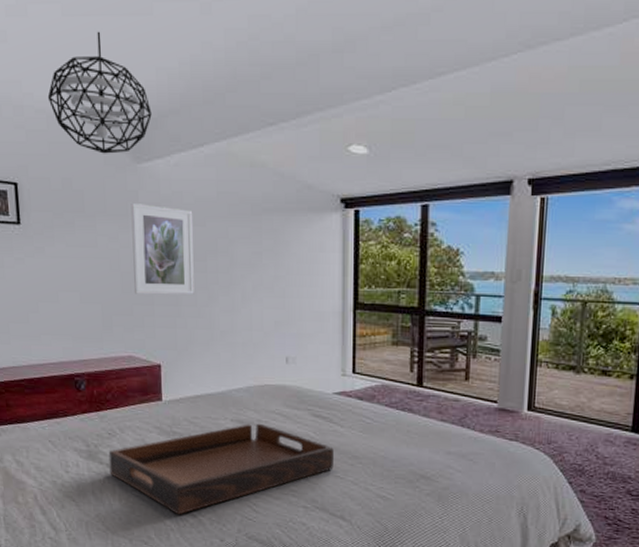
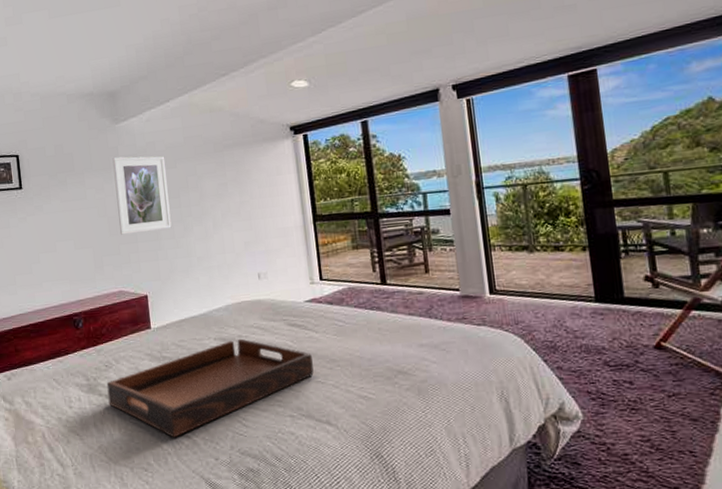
pendant light: present [47,31,152,154] -> none [40,25,125,121]

